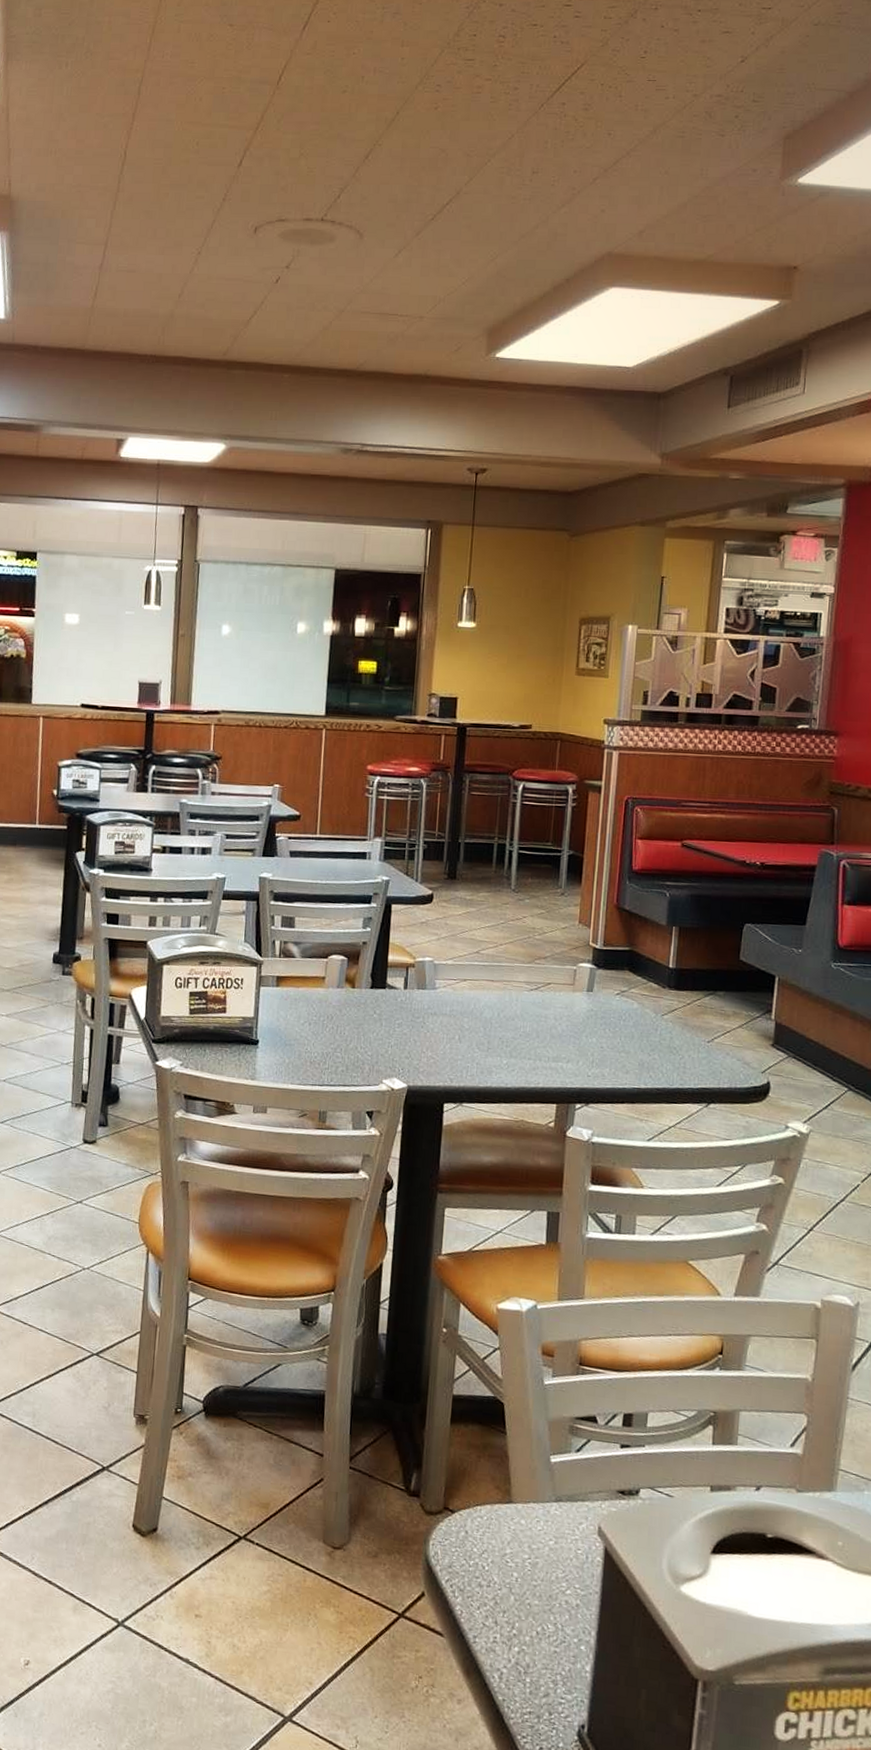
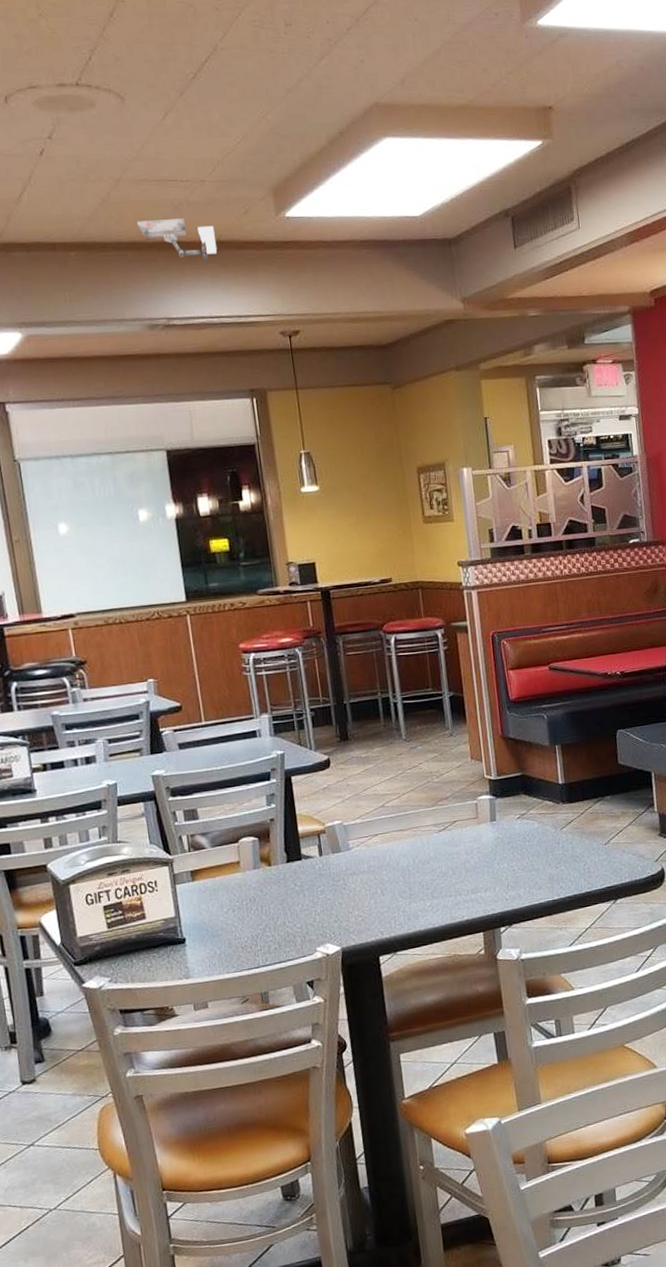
security camera: none [351,350,423,394] -> present [136,218,217,262]

